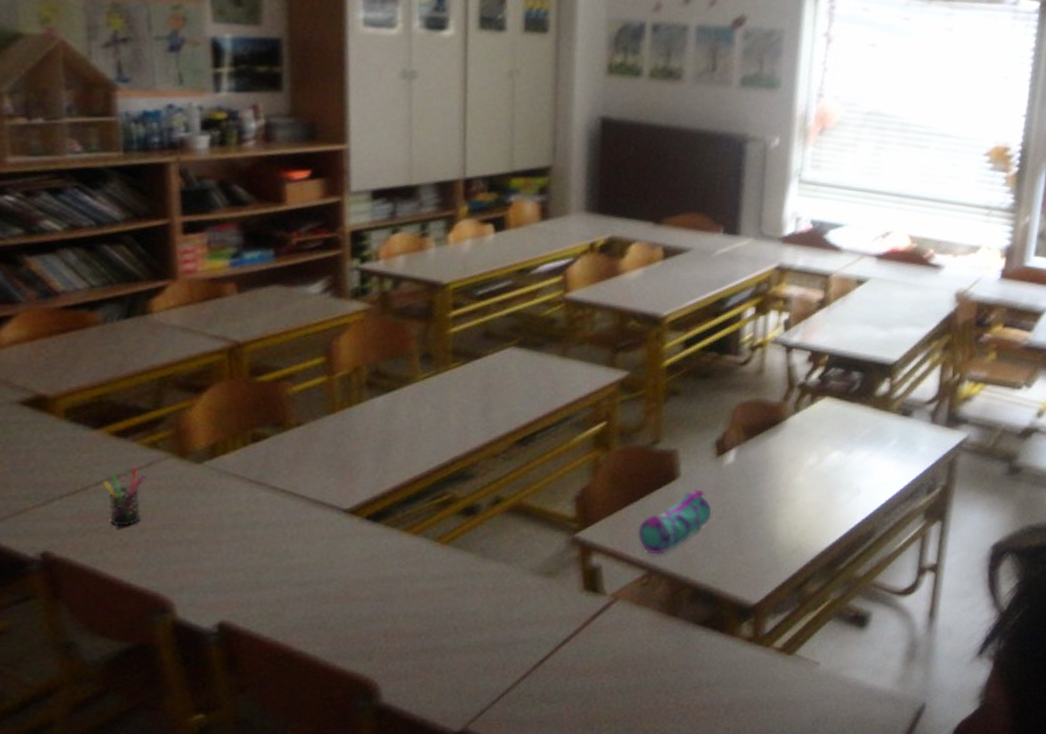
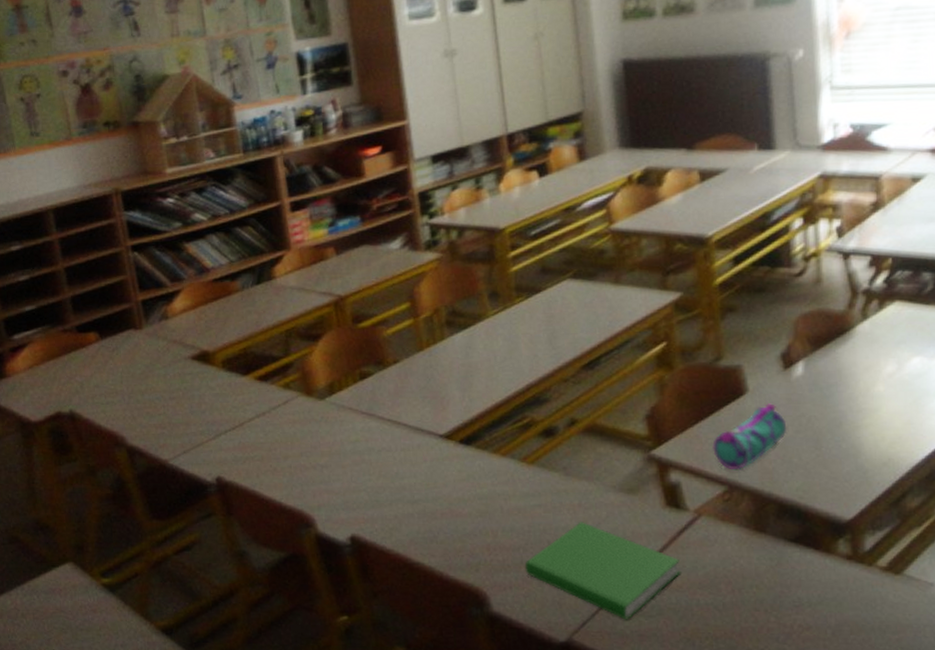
pen holder: present [102,466,146,527] -> none [253,404,284,455]
hardcover book: none [424,606,590,707] -> present [524,522,681,620]

